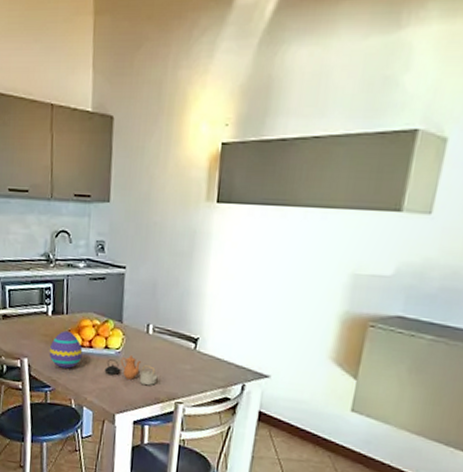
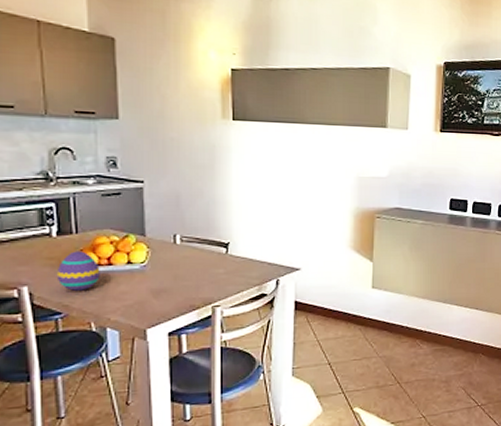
teapot: present [104,356,158,385] -> none [129,268,191,294]

